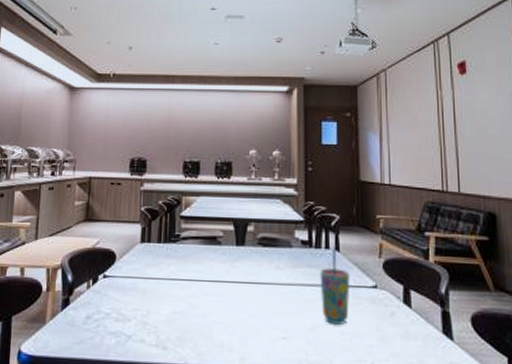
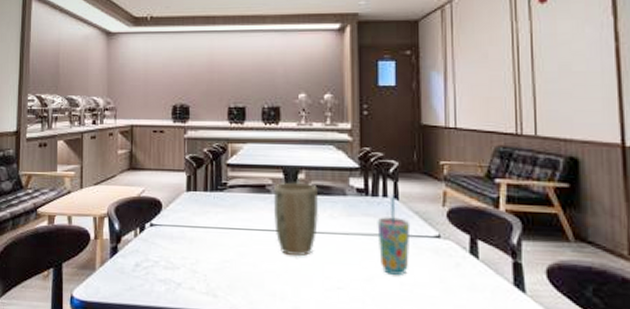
plant pot: none [223,234,267,306] -> present [273,181,319,256]

